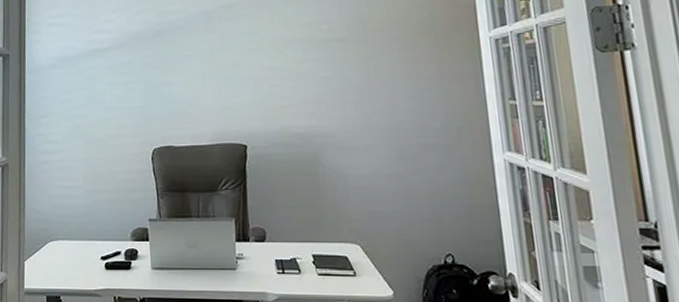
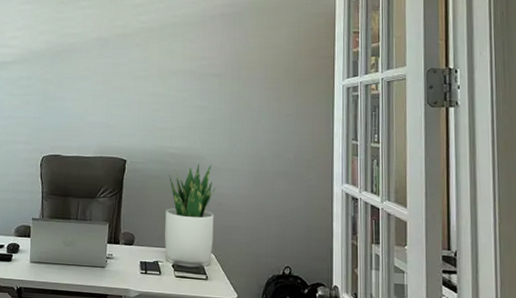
planter: none [297,142,358,263] -> present [165,163,216,268]

